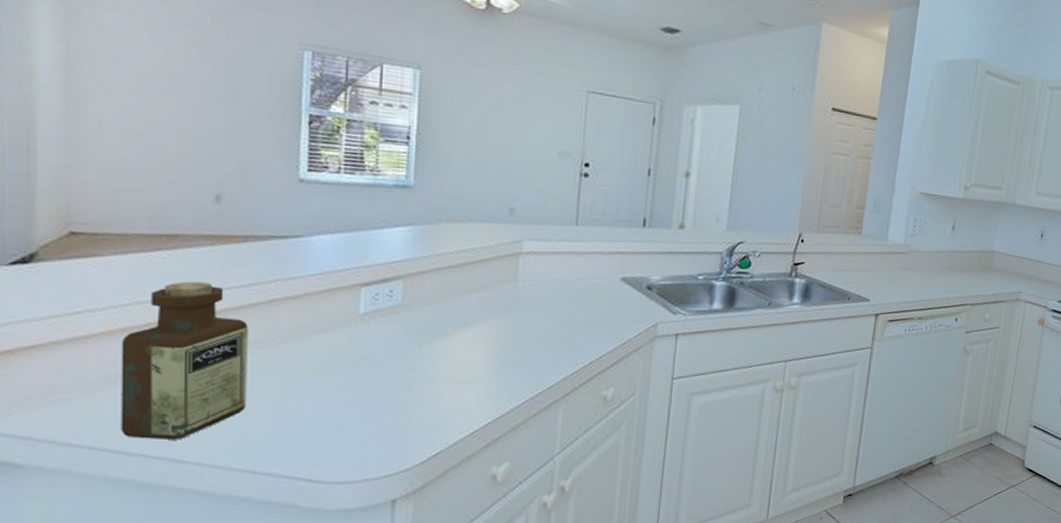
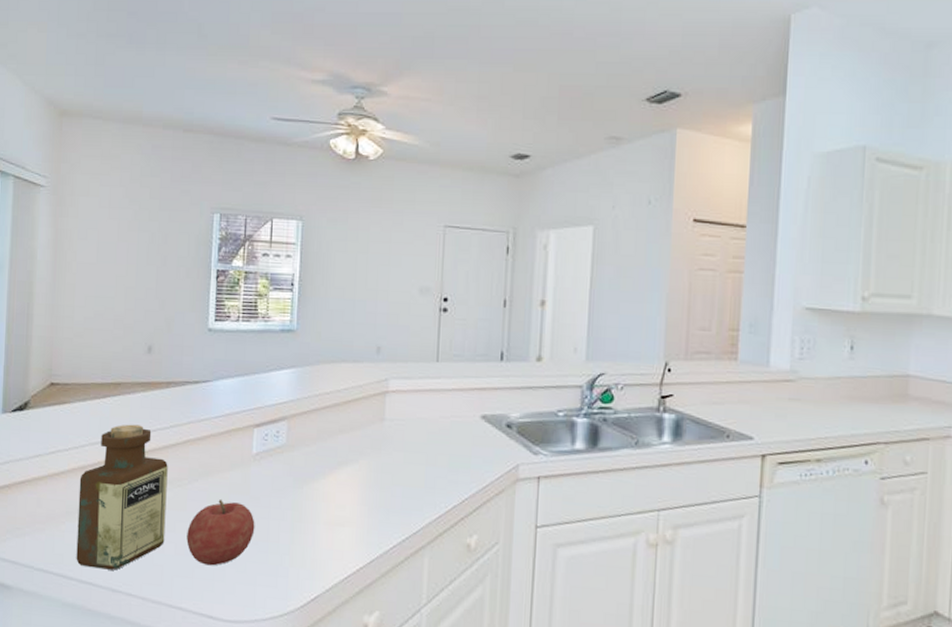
fruit: none [276,360,364,429] -> present [186,498,255,566]

